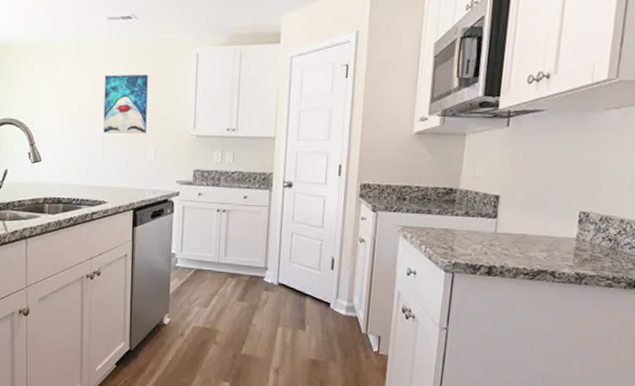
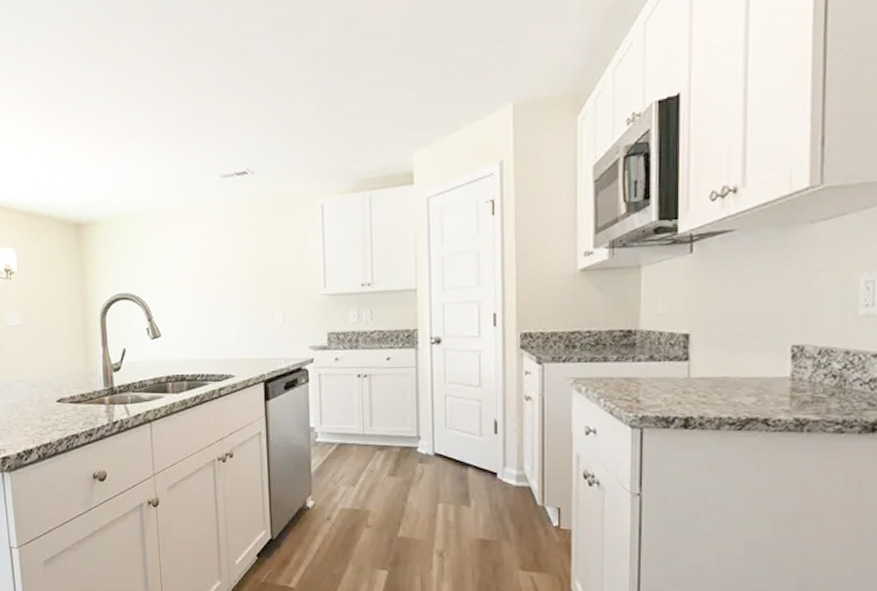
wall art: present [103,74,148,134] -> none [222,232,272,300]

